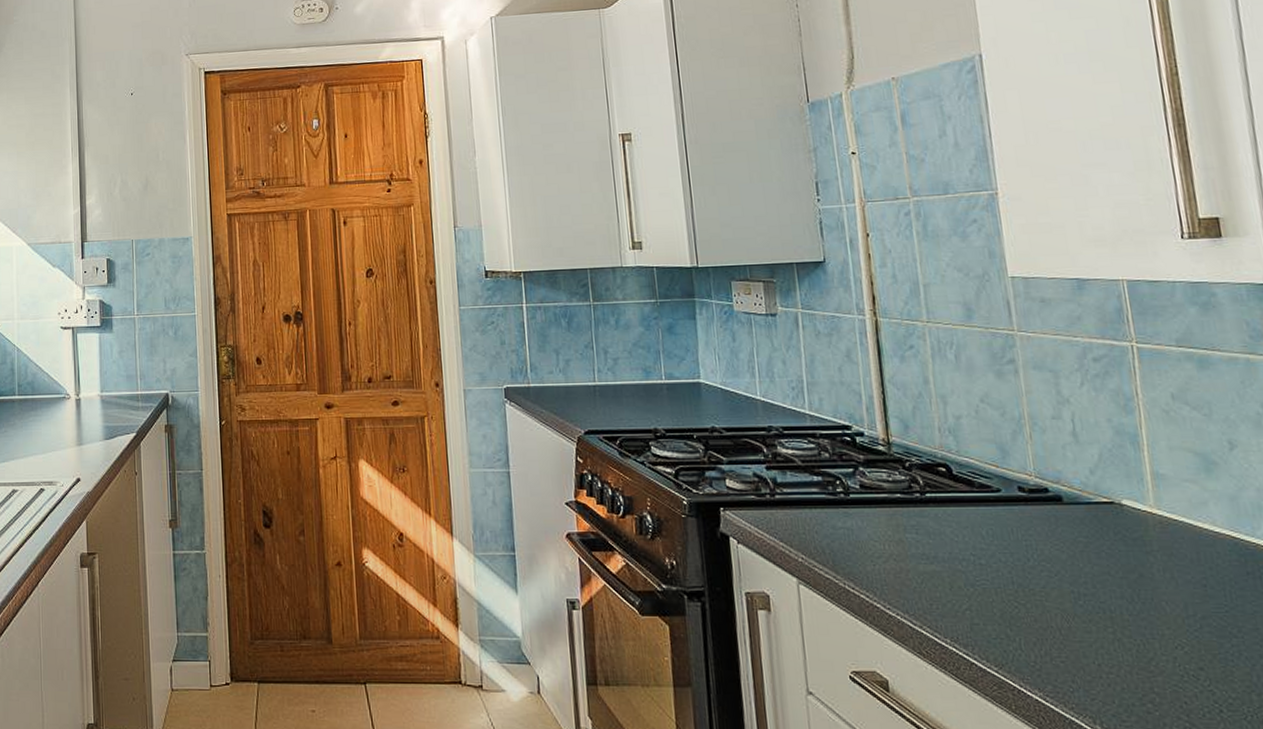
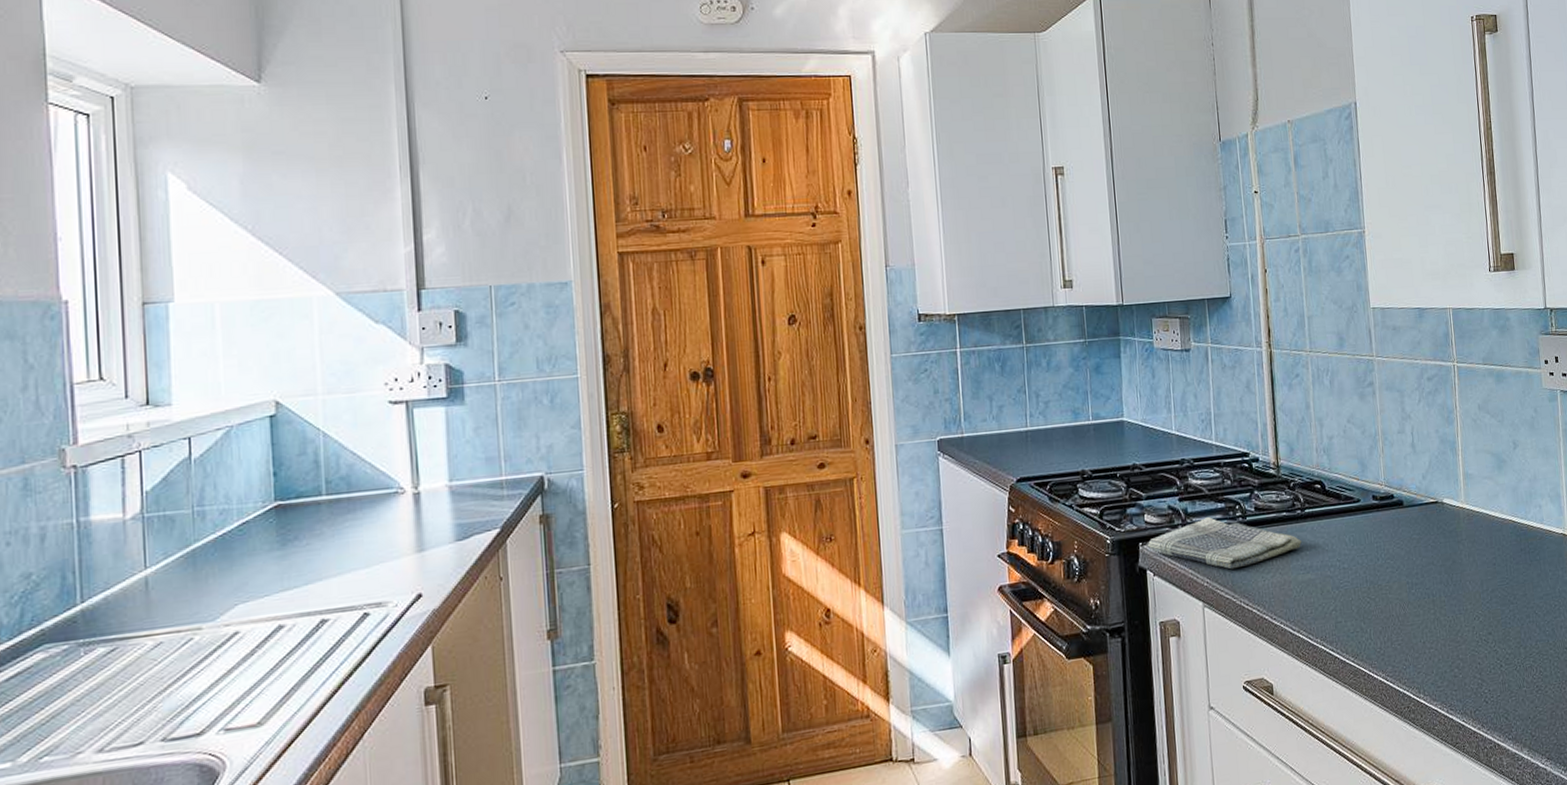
dish towel: none [729,490,922,548] -> present [1147,517,1302,570]

